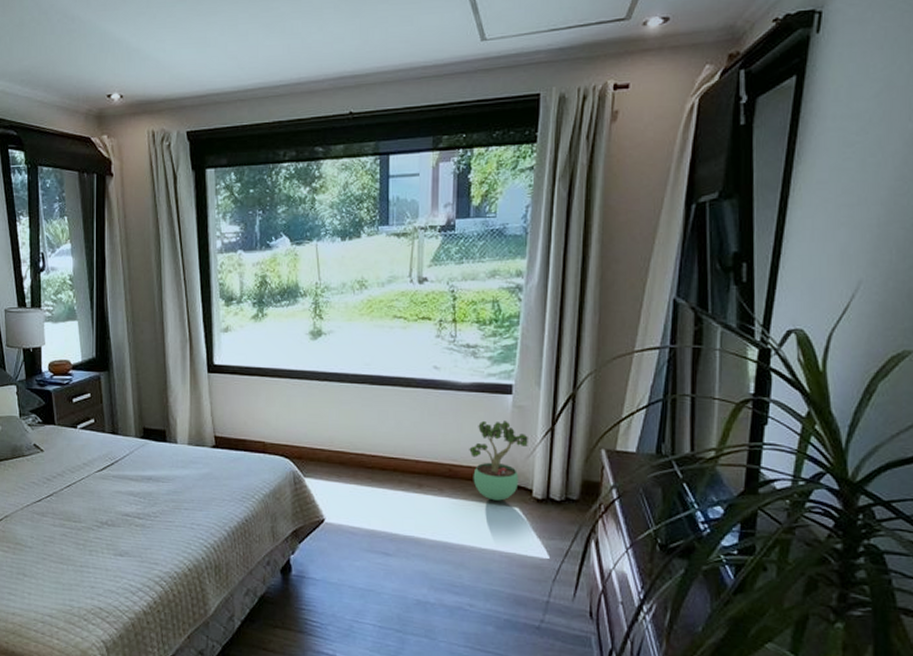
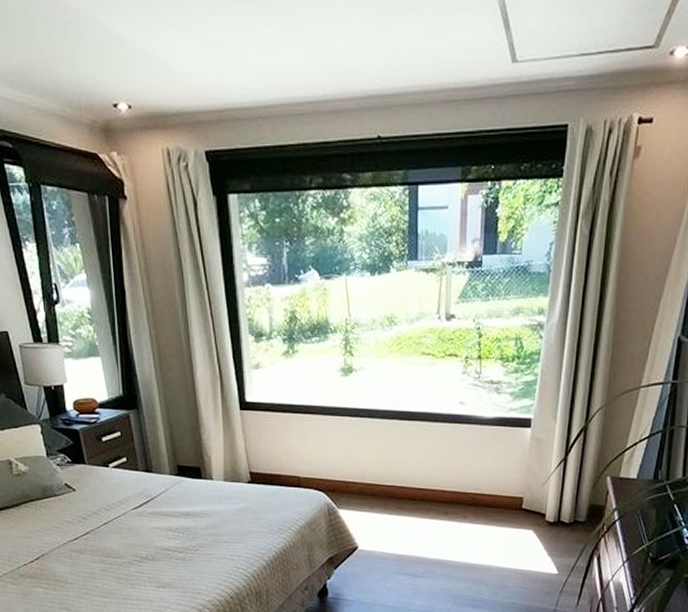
potted plant: present [469,420,529,501] -> none [491,452,545,525]

